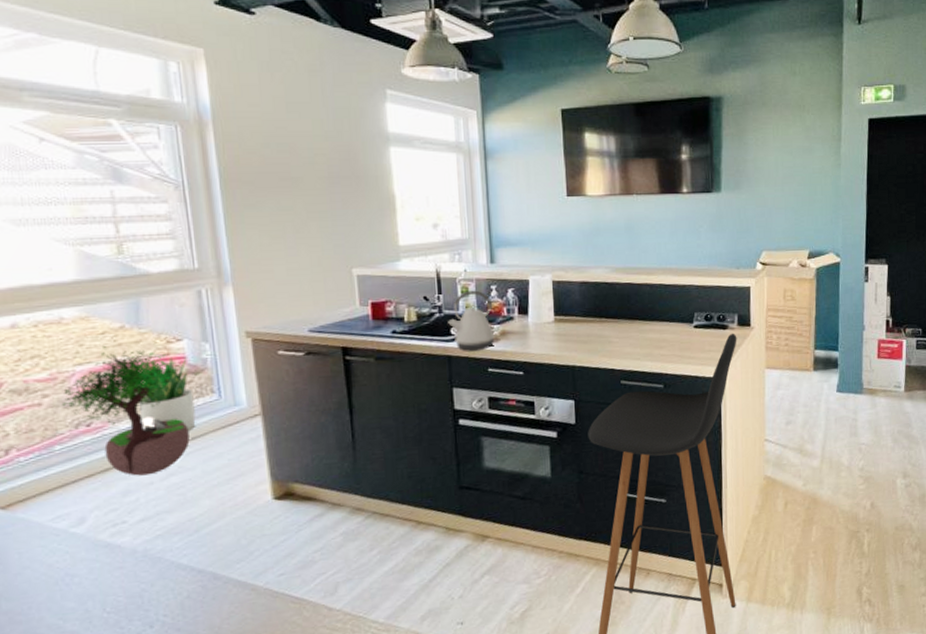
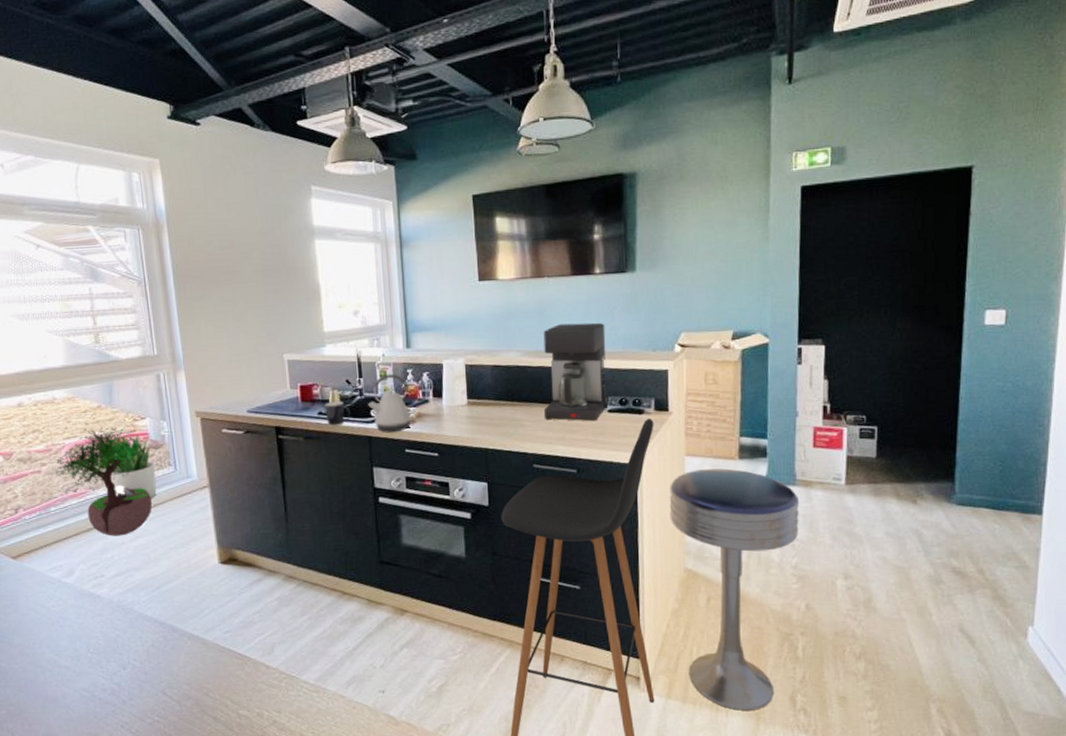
mug: none [399,319,429,347] -> present [324,401,351,427]
coffee maker: none [631,240,695,338] -> present [543,322,609,422]
bar stool: none [750,380,865,608] -> present [669,468,799,712]

